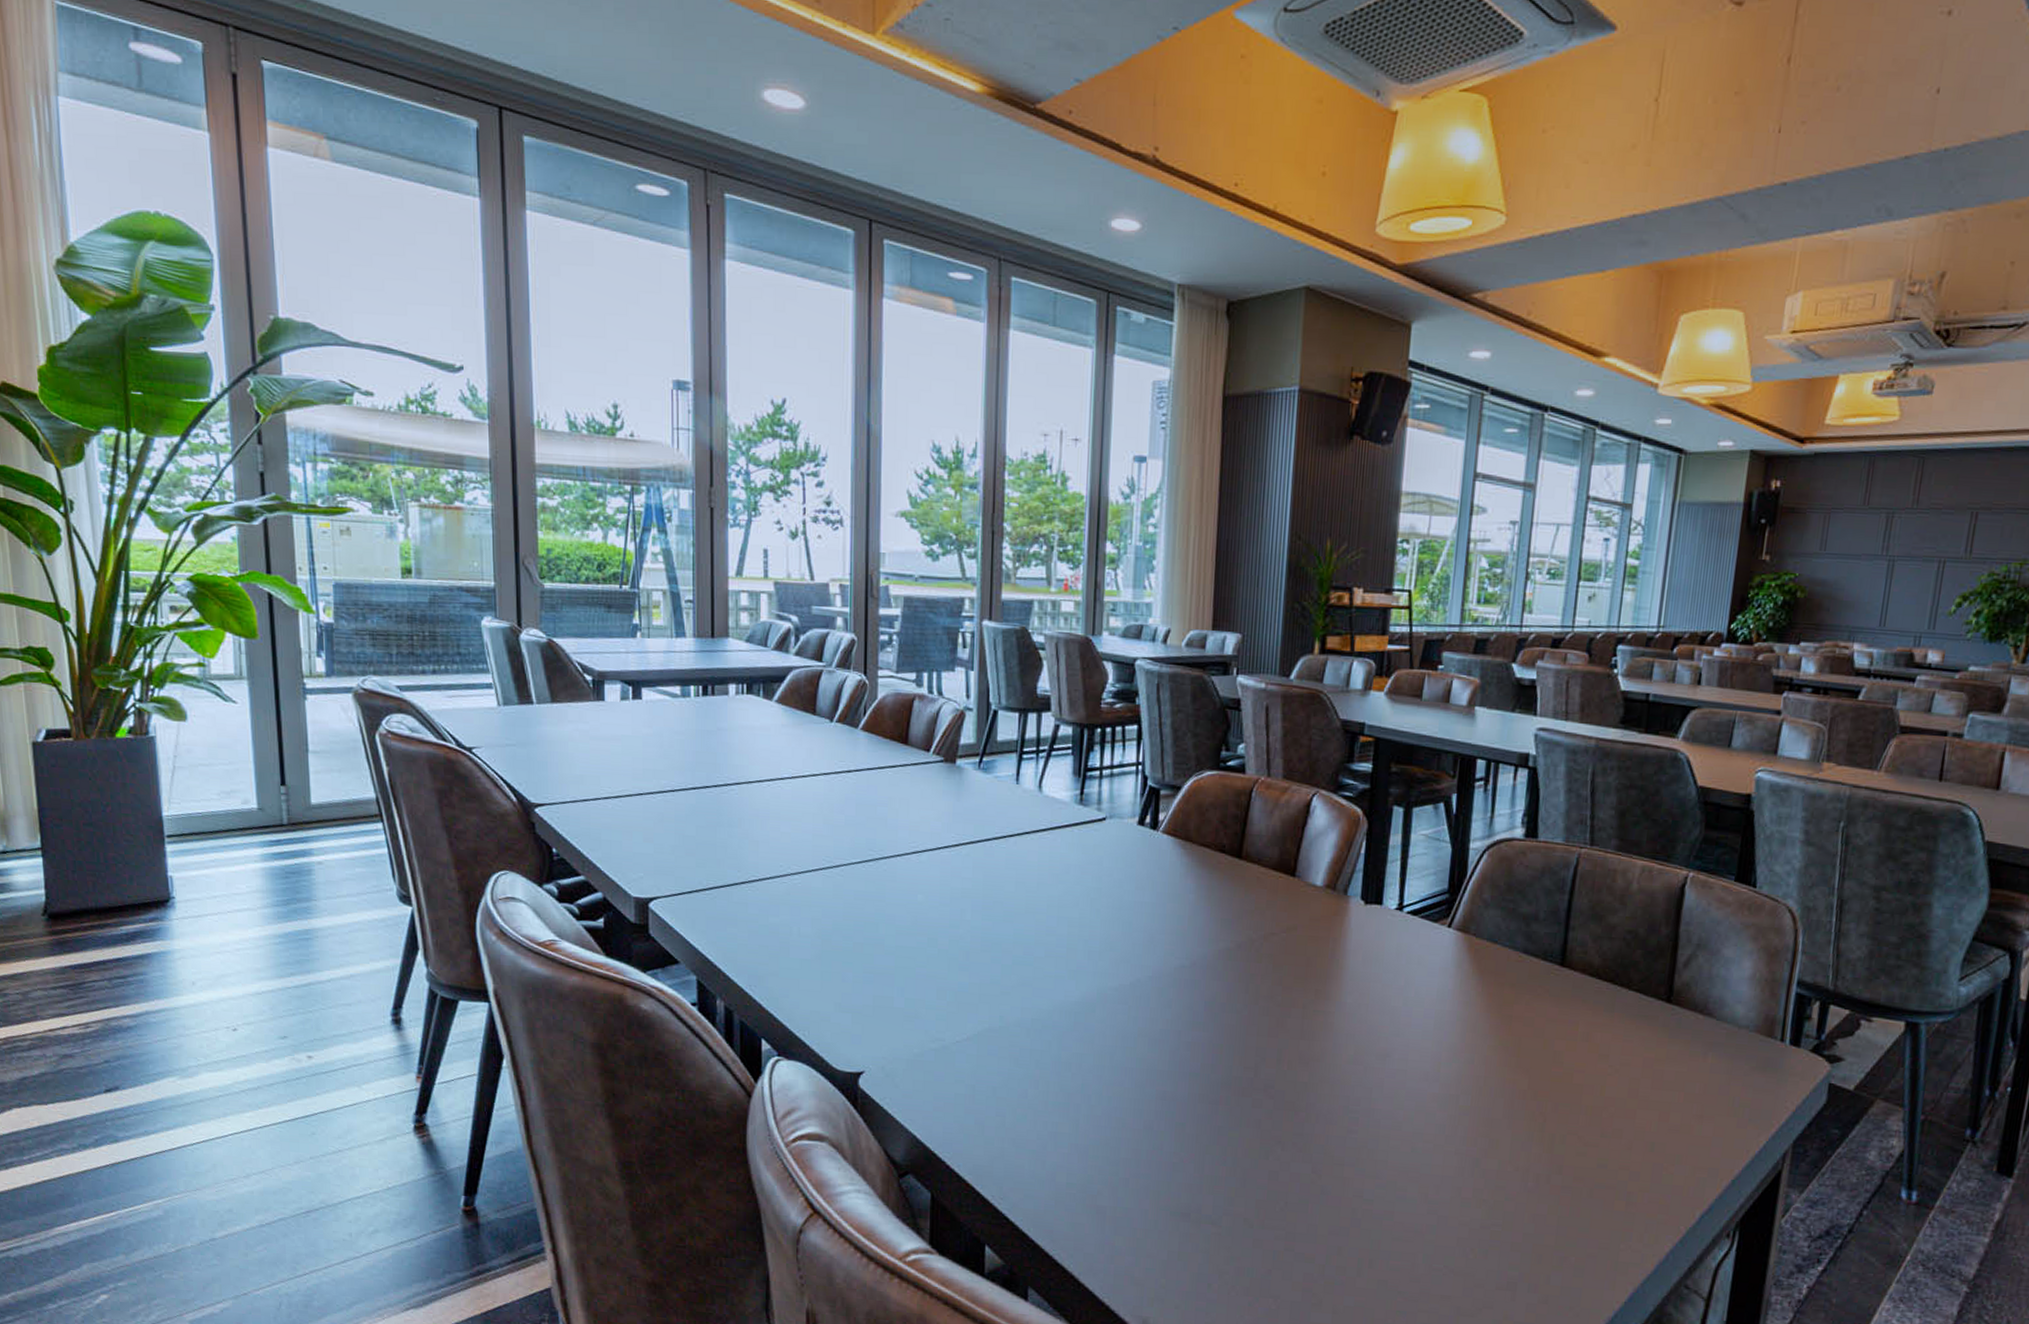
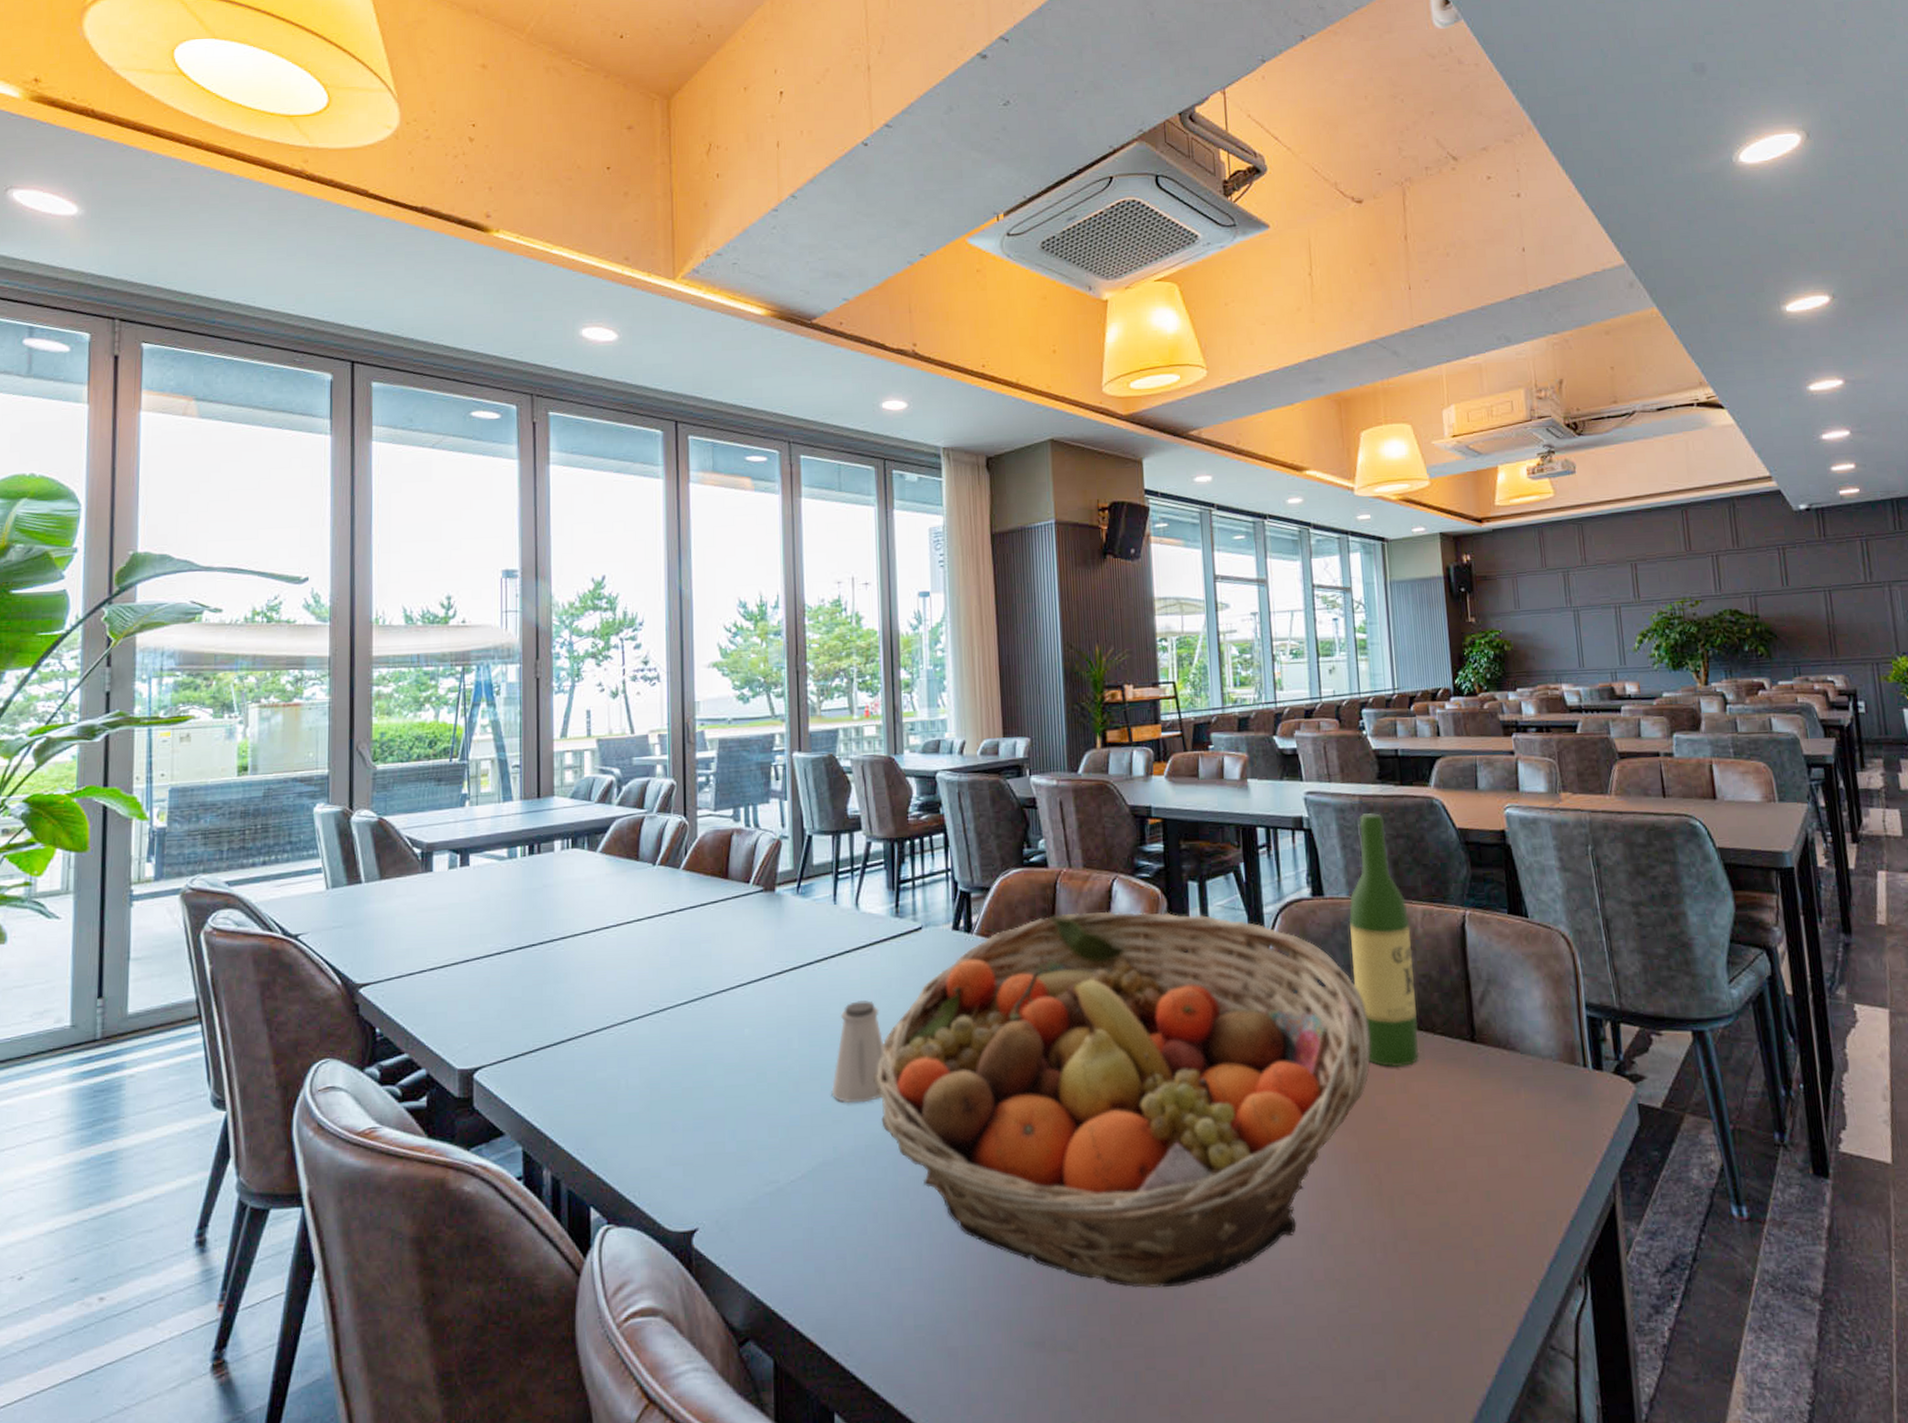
saltshaker: none [1001,882,1058,980] -> present [831,1000,884,1104]
fruit basket: none [1044,822,1562,1185] -> present [873,911,1371,1288]
wine bottle: none [1554,758,1627,1017] -> present [1348,813,1420,1067]

